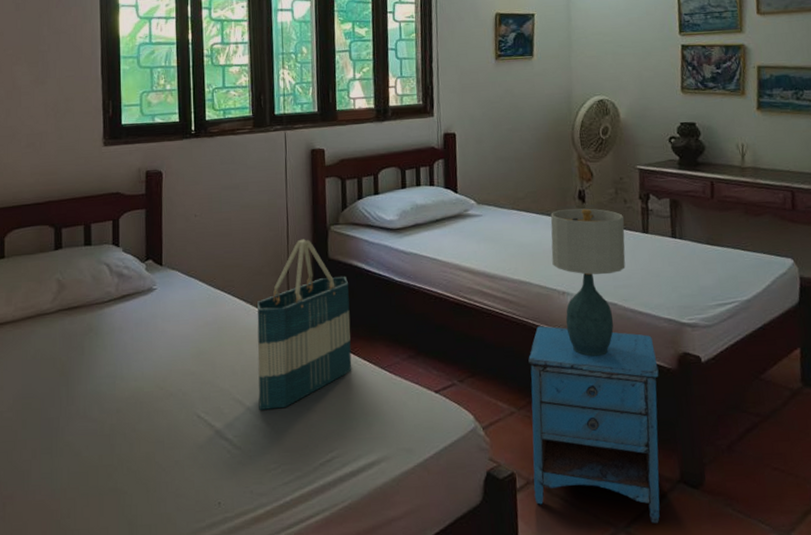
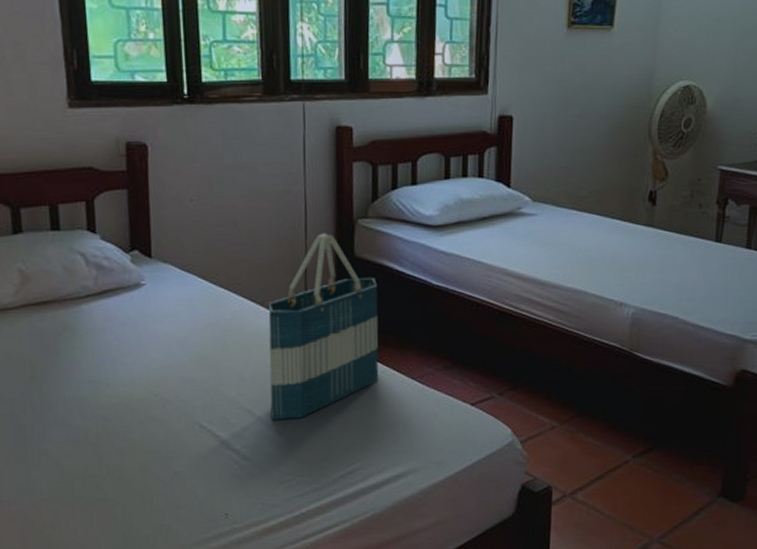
nightstand: present [528,326,660,524] -> none [569,338,713,535]
table lamp: present [550,208,626,357] -> none [612,211,697,372]

